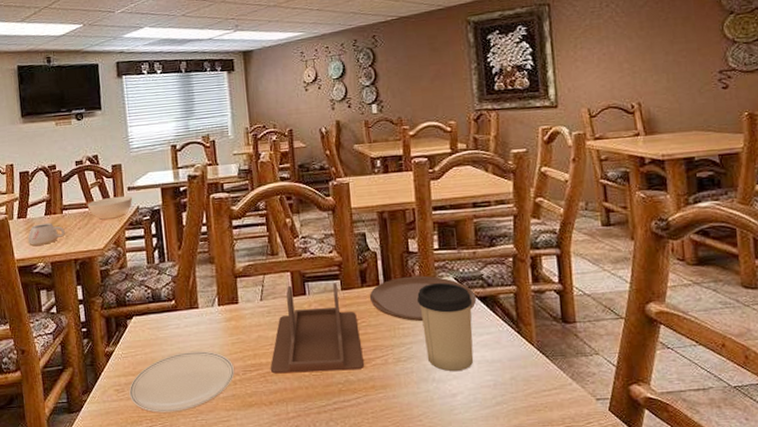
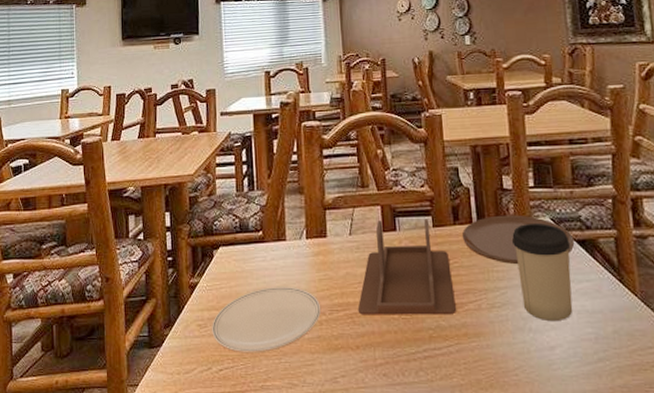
cup: present [27,222,65,247] -> none [119,146,157,170]
bowl: present [87,195,133,220] -> none [180,121,225,145]

